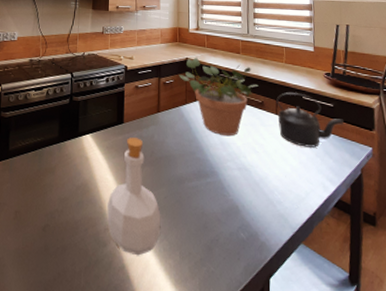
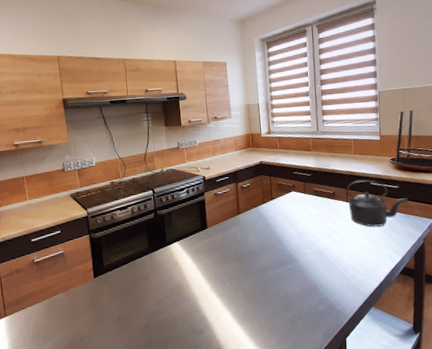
bottle: present [107,137,161,256] -> none [200,239,250,337]
potted plant: present [179,57,259,137] -> none [255,159,330,227]

